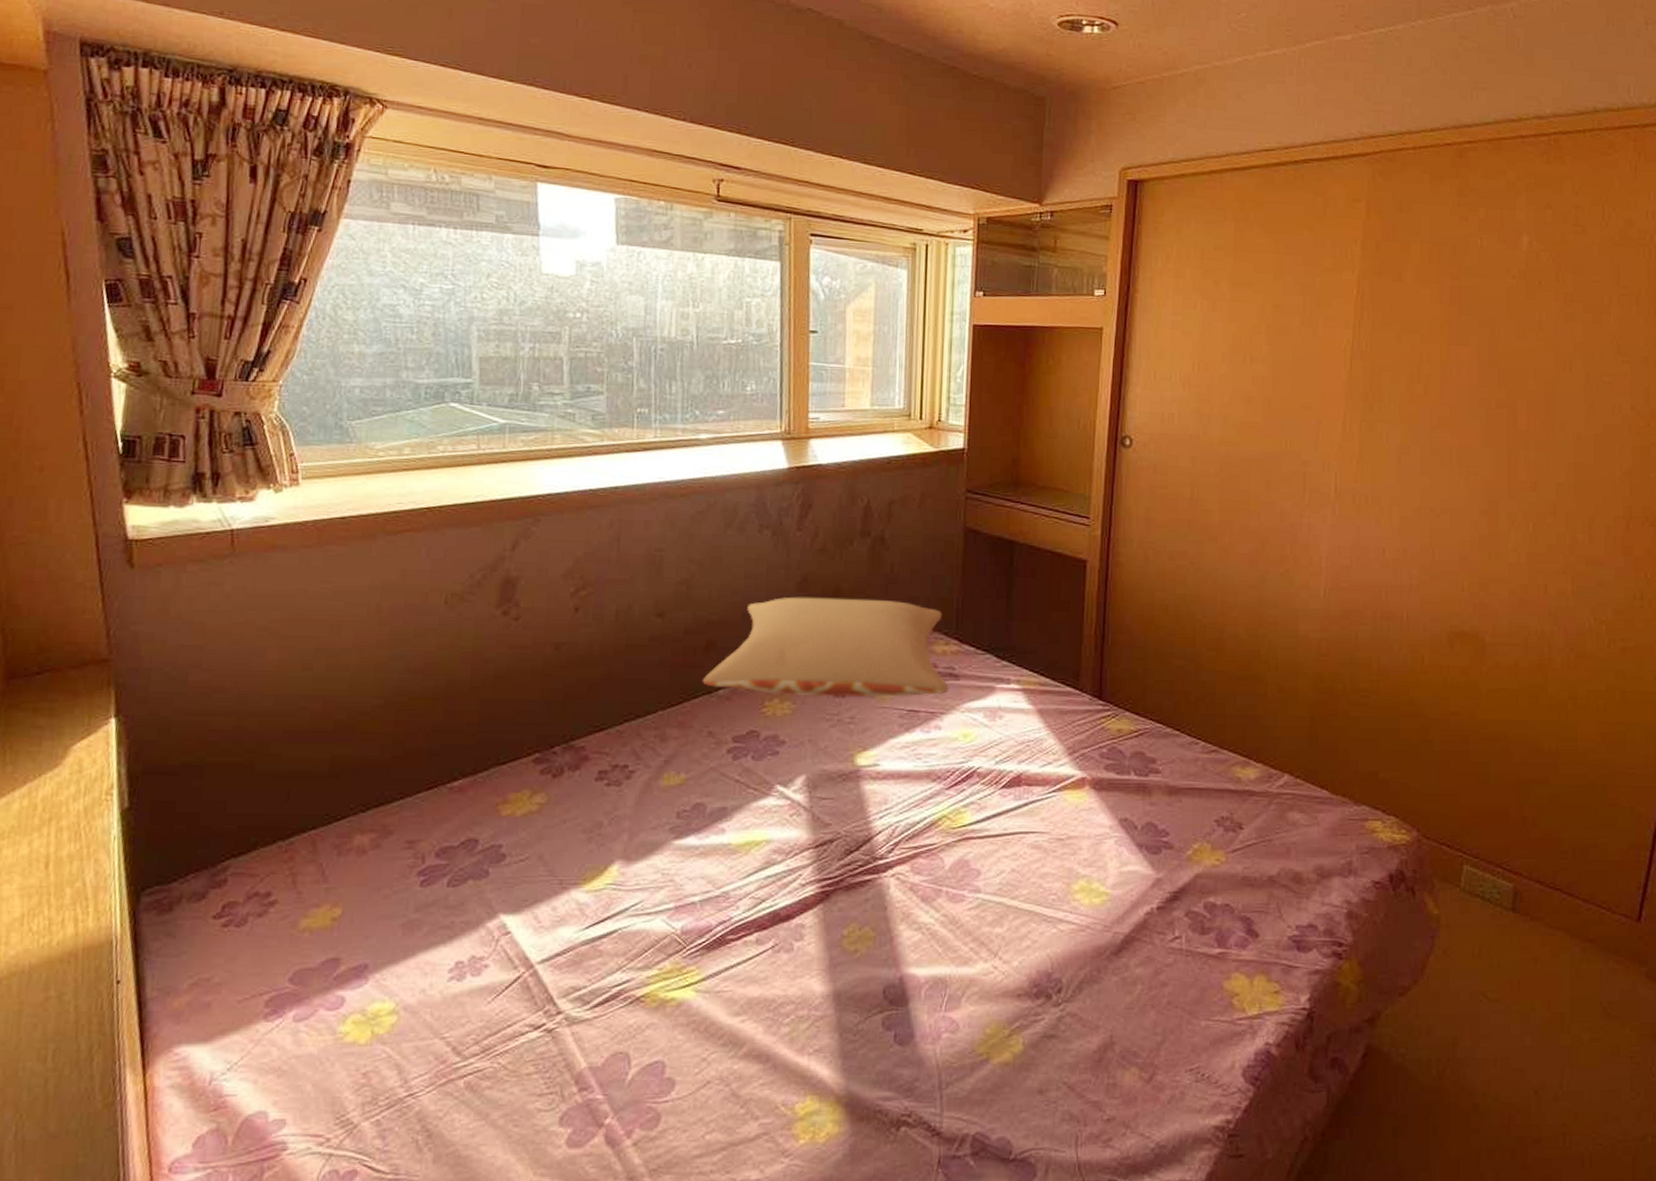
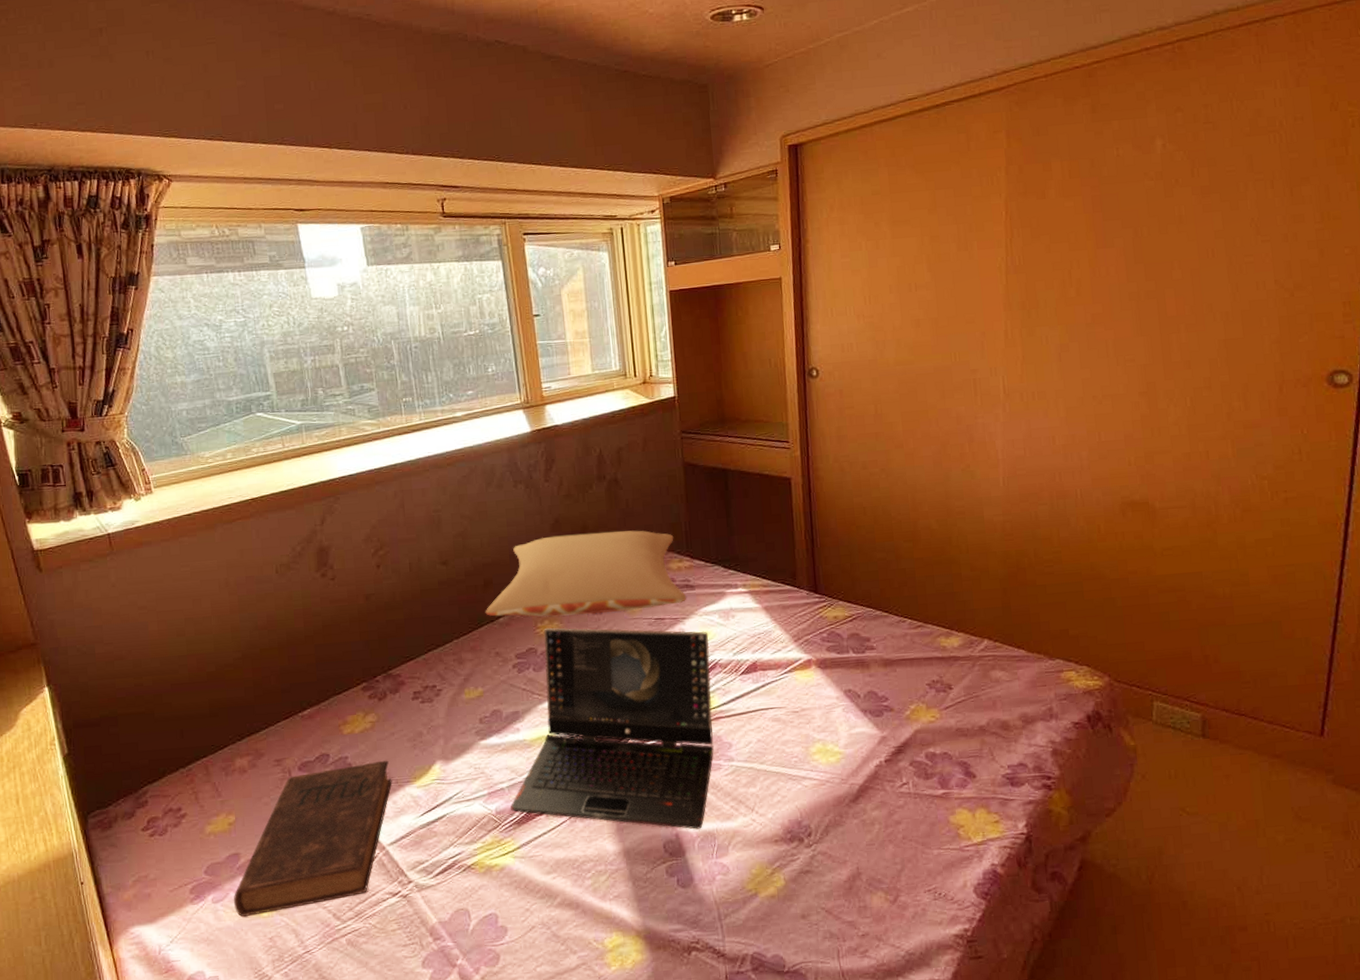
book: none [322,854,555,1044] -> present [234,760,392,917]
laptop computer: none [700,707,969,973] -> present [510,627,714,830]

